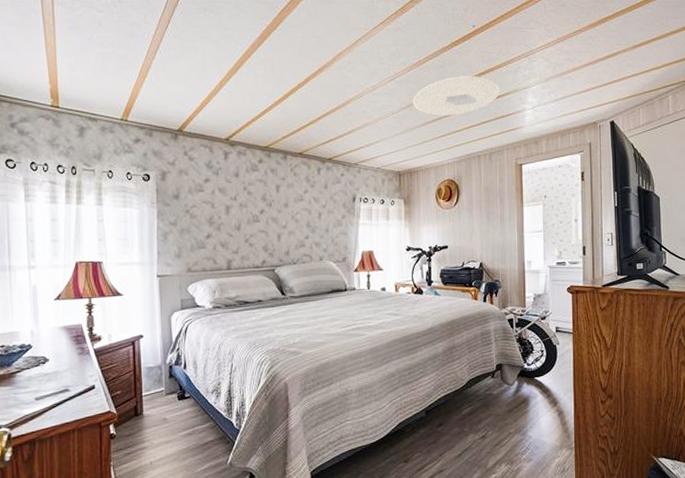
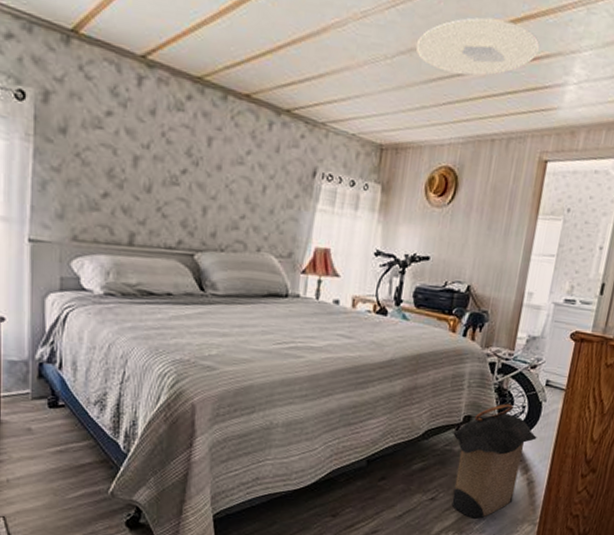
laundry hamper: none [489,350,558,450] -> present [451,403,537,519]

